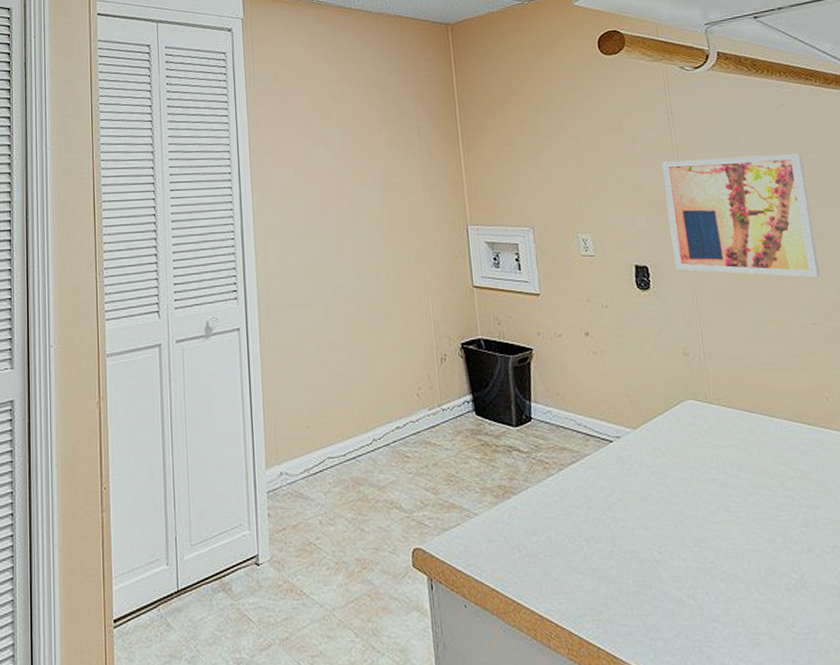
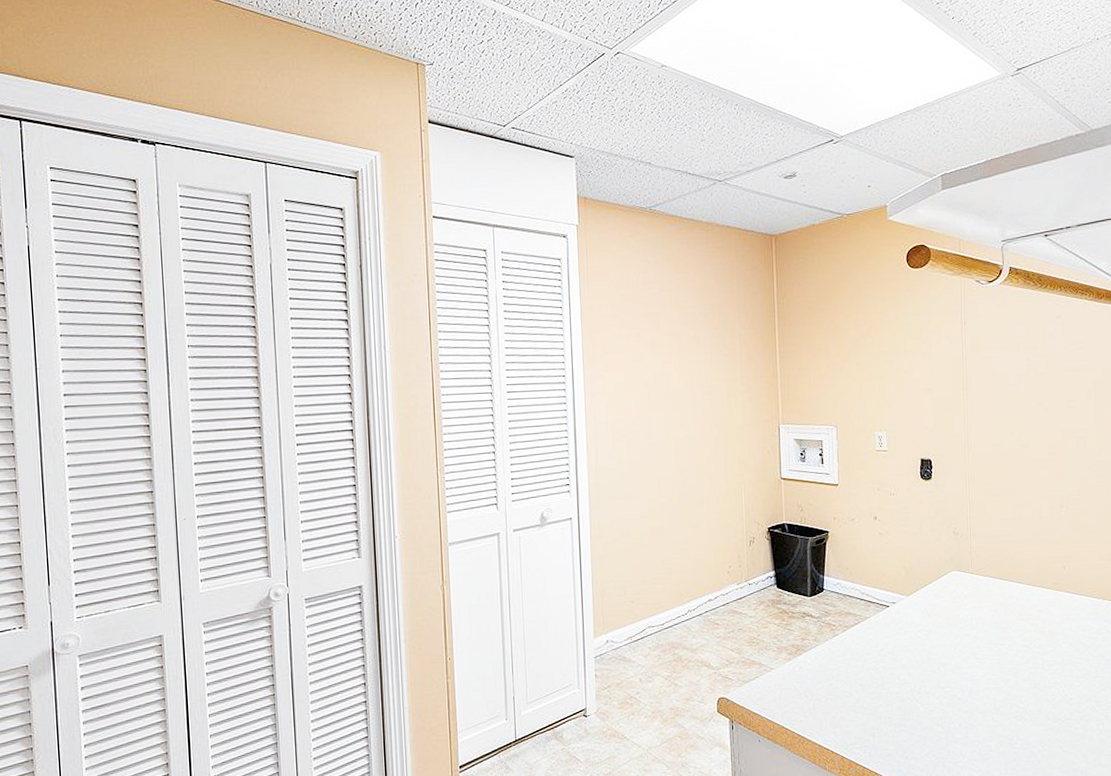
wall art: present [662,154,820,277] -> none [951,361,1072,468]

